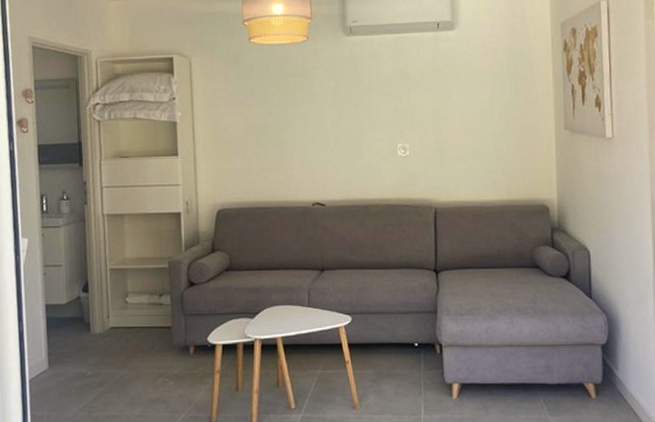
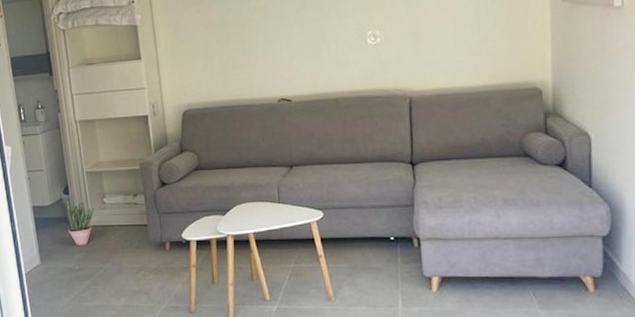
potted plant: none [84,297,116,350] -> present [67,199,95,247]

